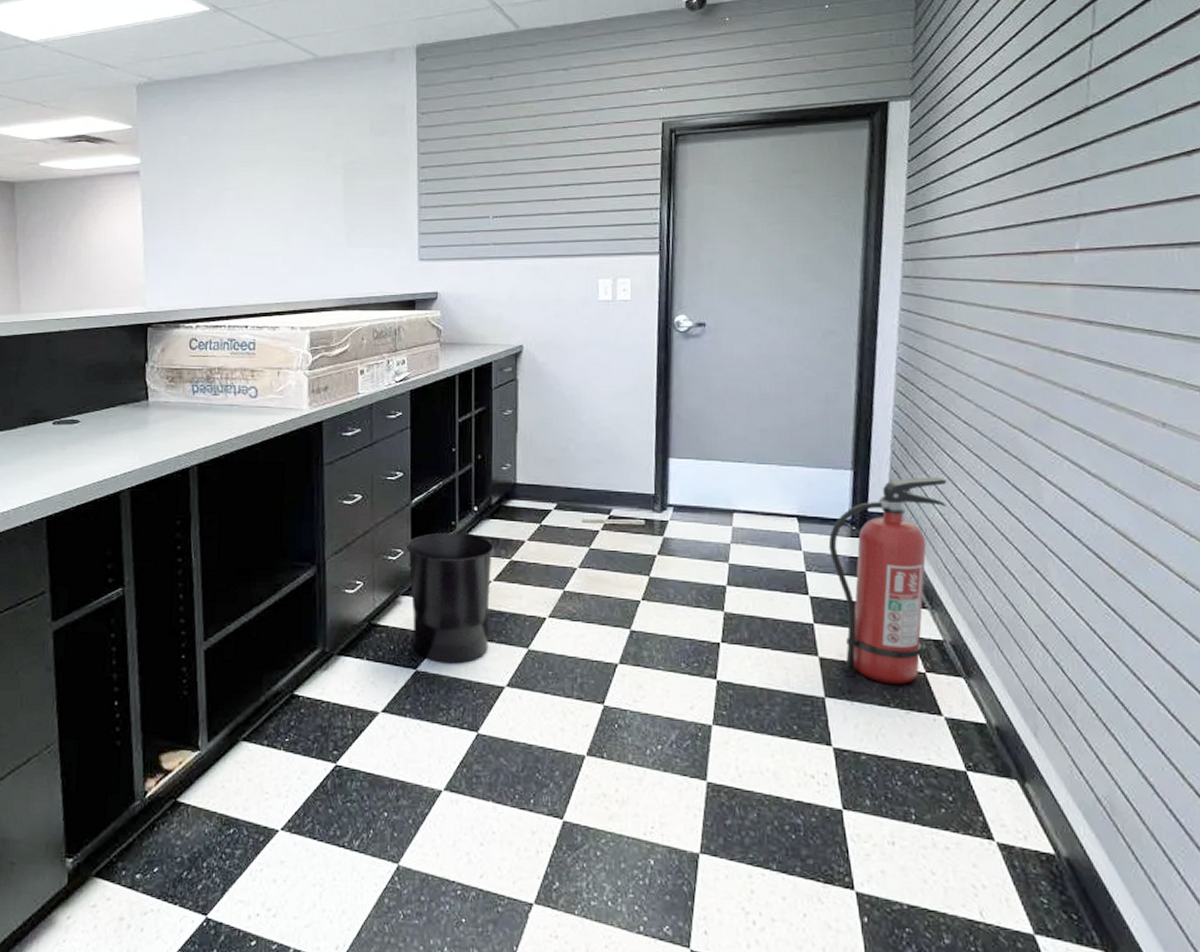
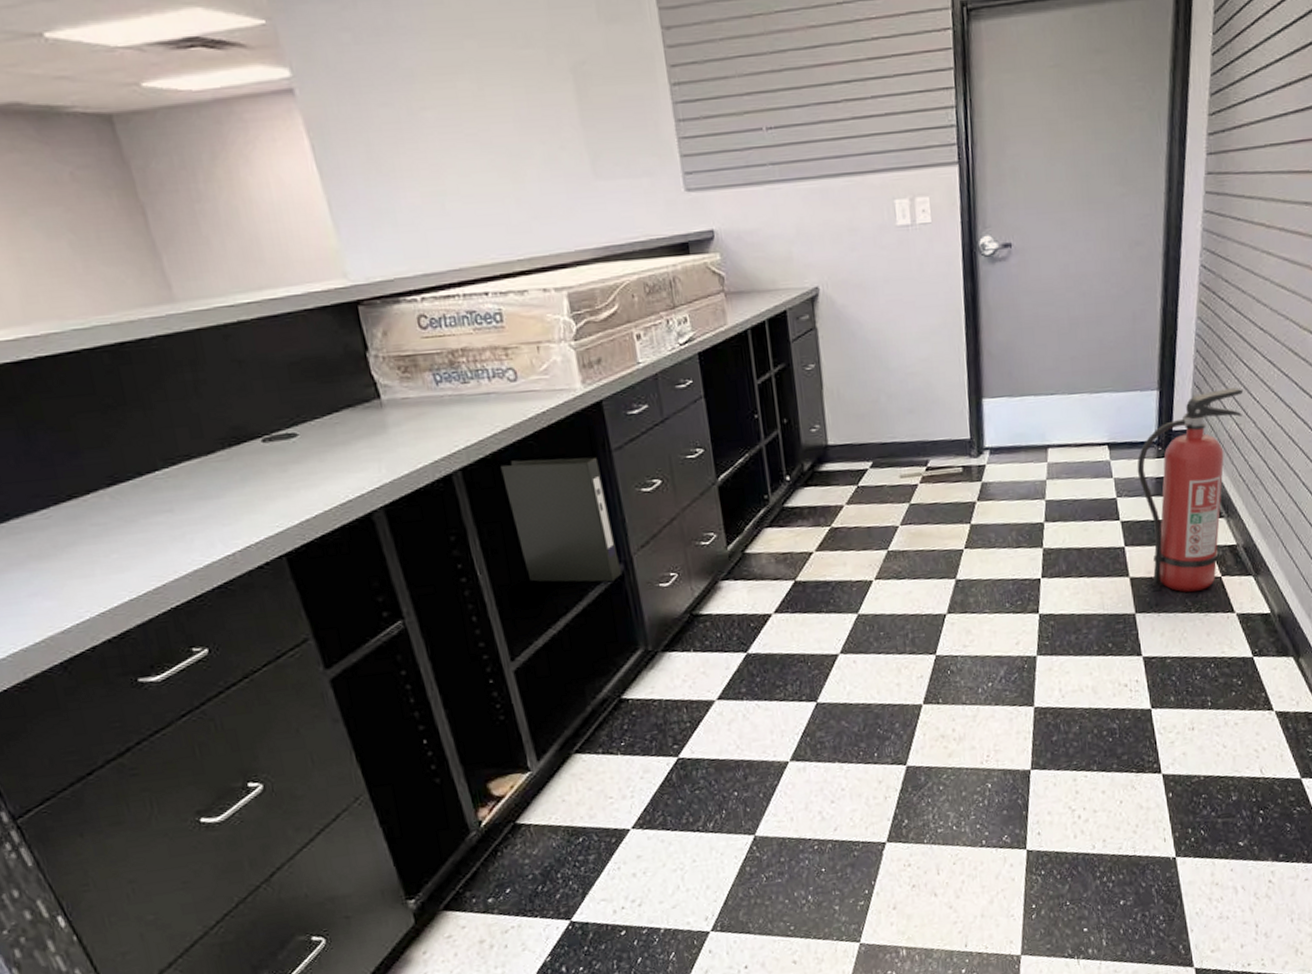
binder: none [229,463,314,582] -> present [500,457,621,583]
waste bin: present [406,532,494,664] -> none [718,506,818,642]

